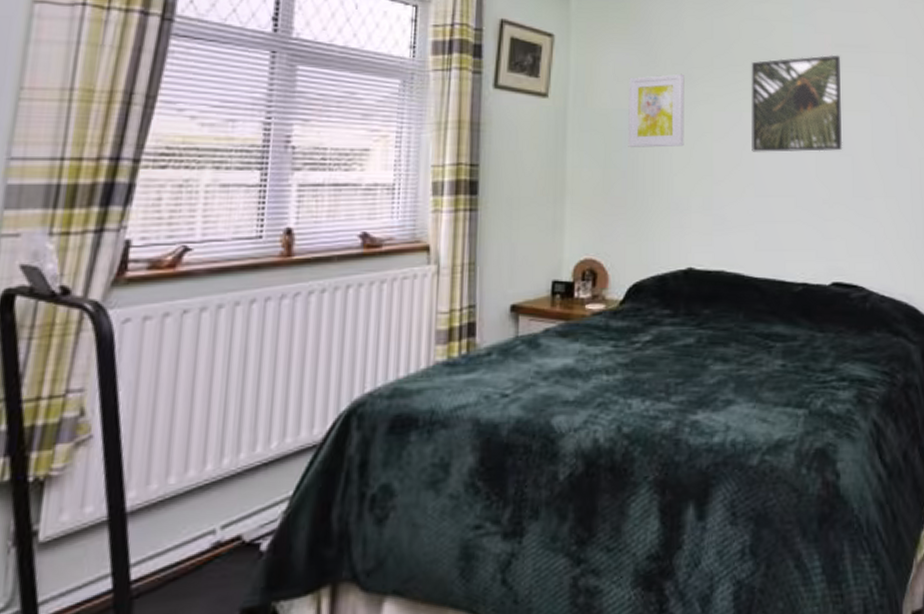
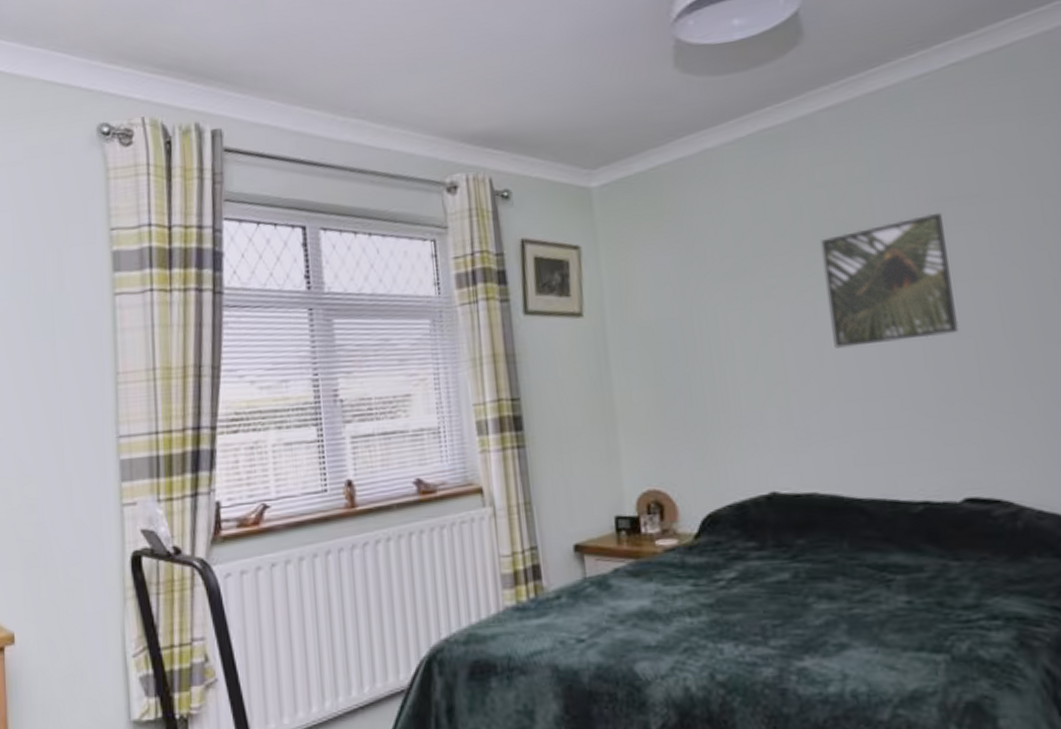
wall art: present [628,73,685,148] -> none [671,267,748,361]

